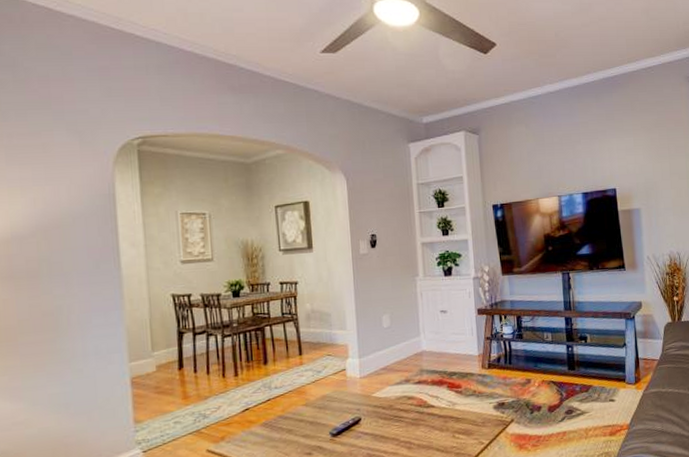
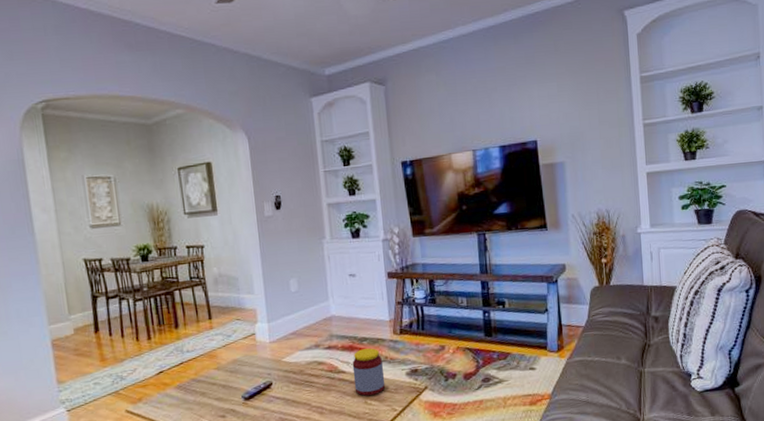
jar: none [441,382,473,430] -> present [352,348,386,396]

